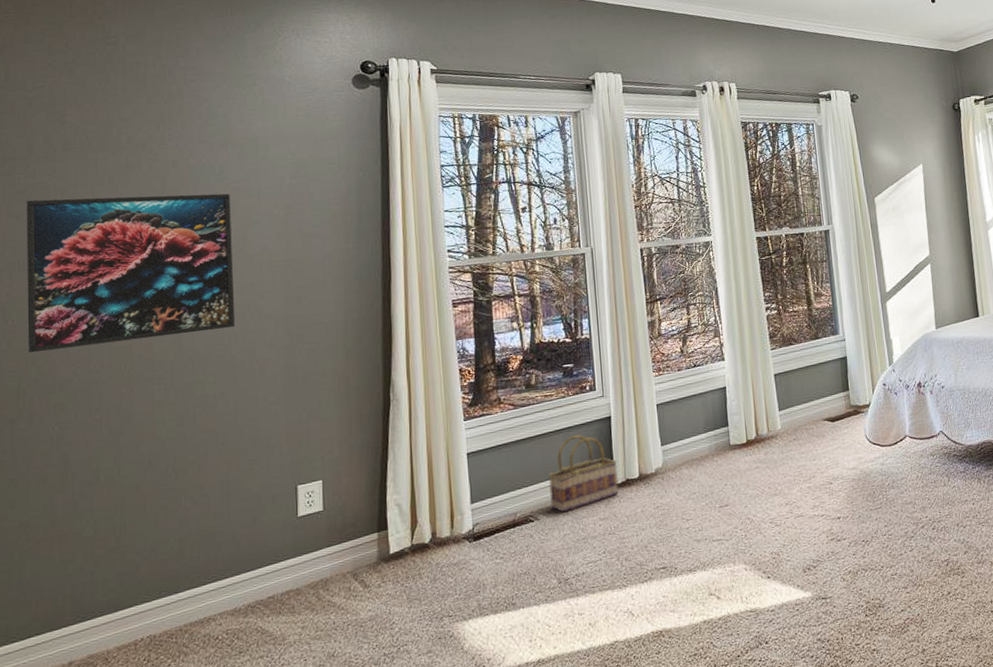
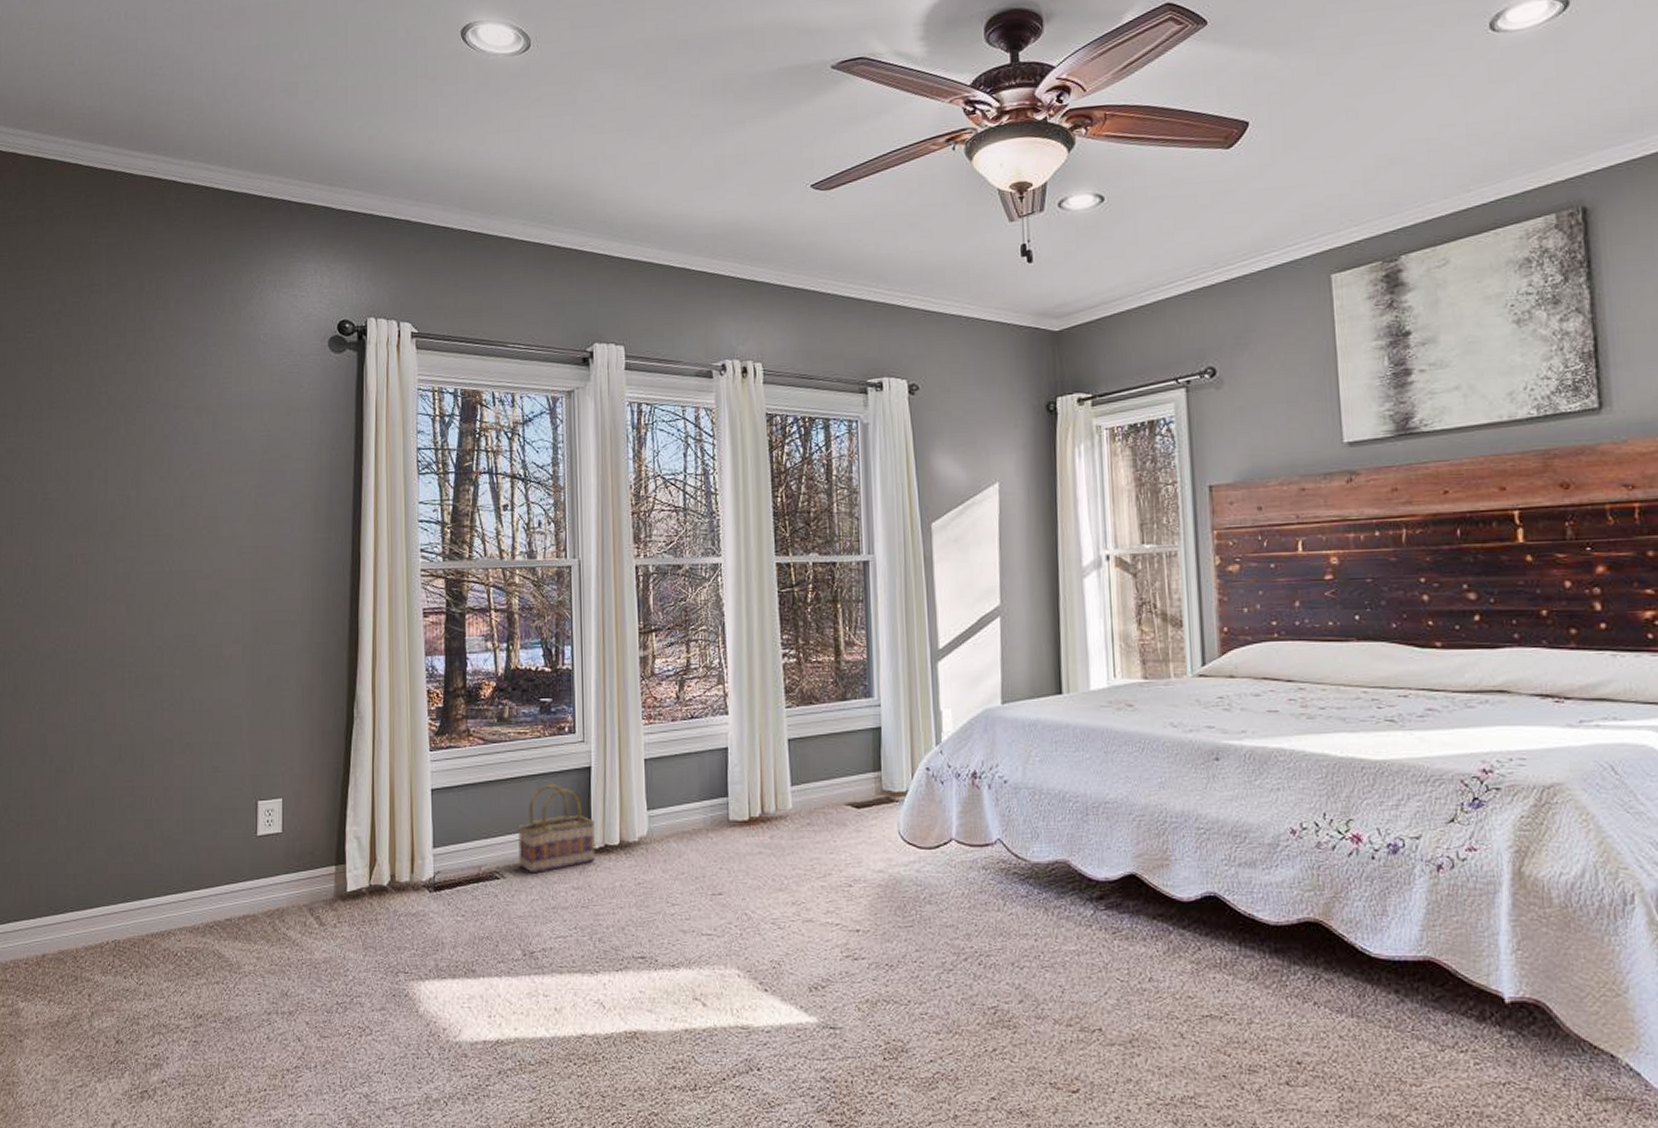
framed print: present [26,193,236,353] -> none [13,460,204,625]

